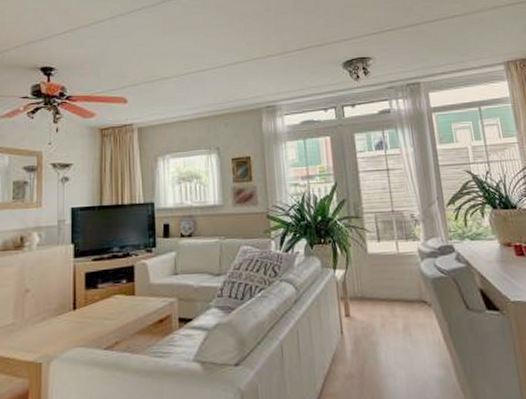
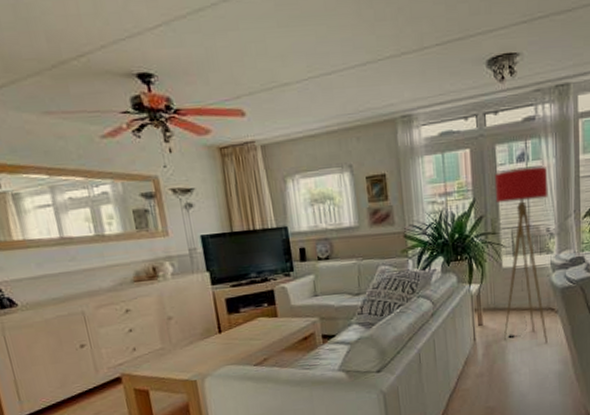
floor lamp: none [354,155,423,342] -> present [494,167,549,343]

